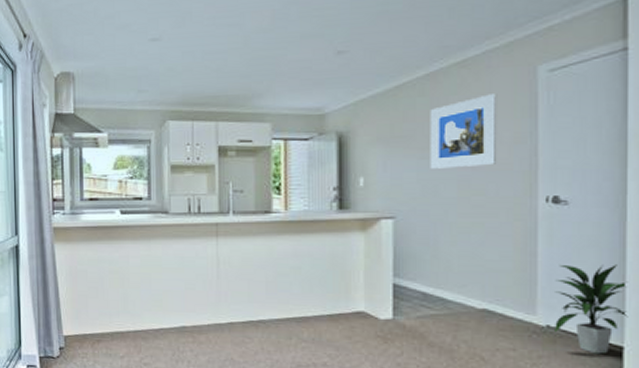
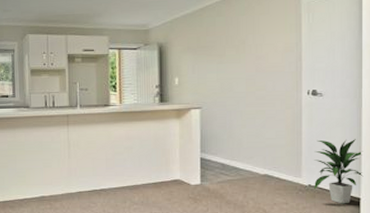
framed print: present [430,94,497,169] -> none [226,15,274,71]

